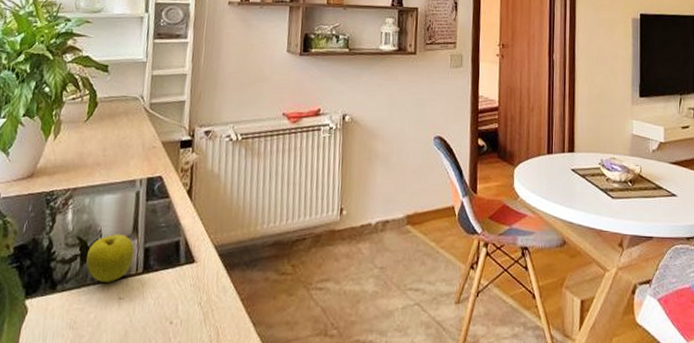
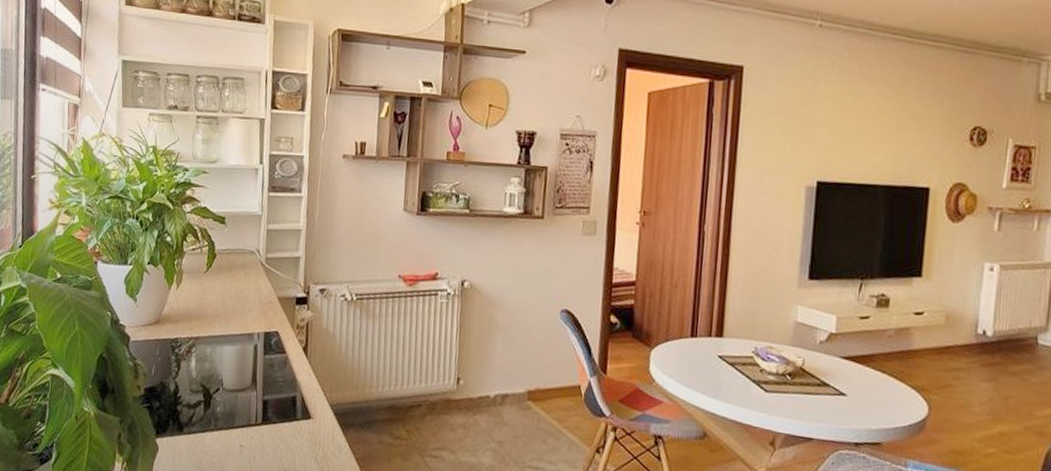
fruit: present [86,234,135,282] -> none [209,384,254,430]

